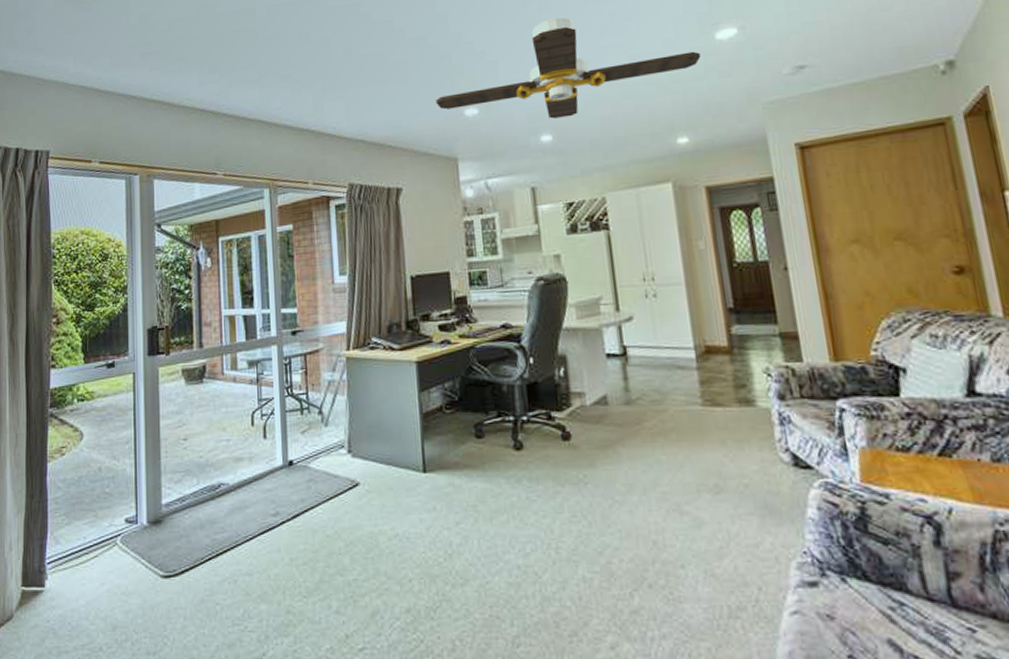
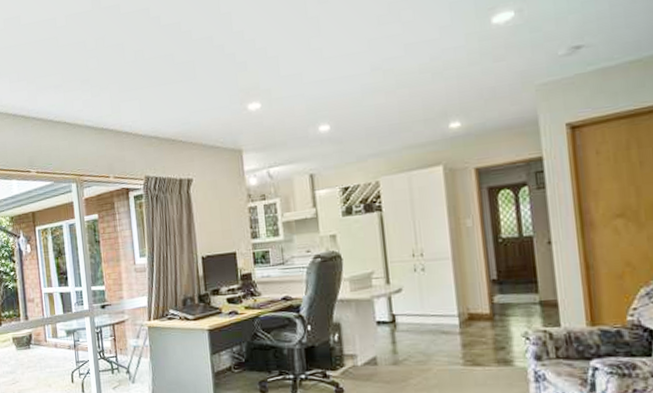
ceiling fan: present [436,17,701,119] -> none [221,10,476,110]

